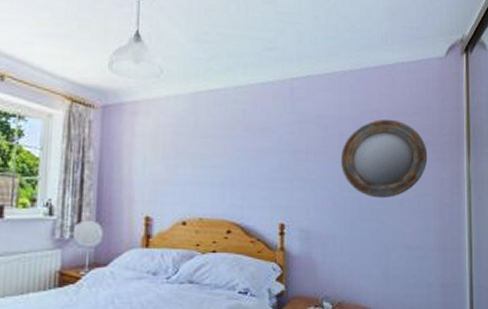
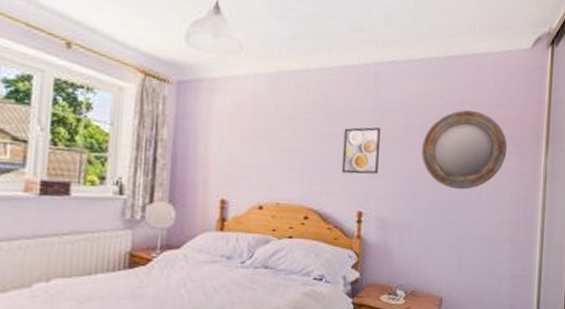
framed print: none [262,140,299,187] -> present [341,127,380,174]

